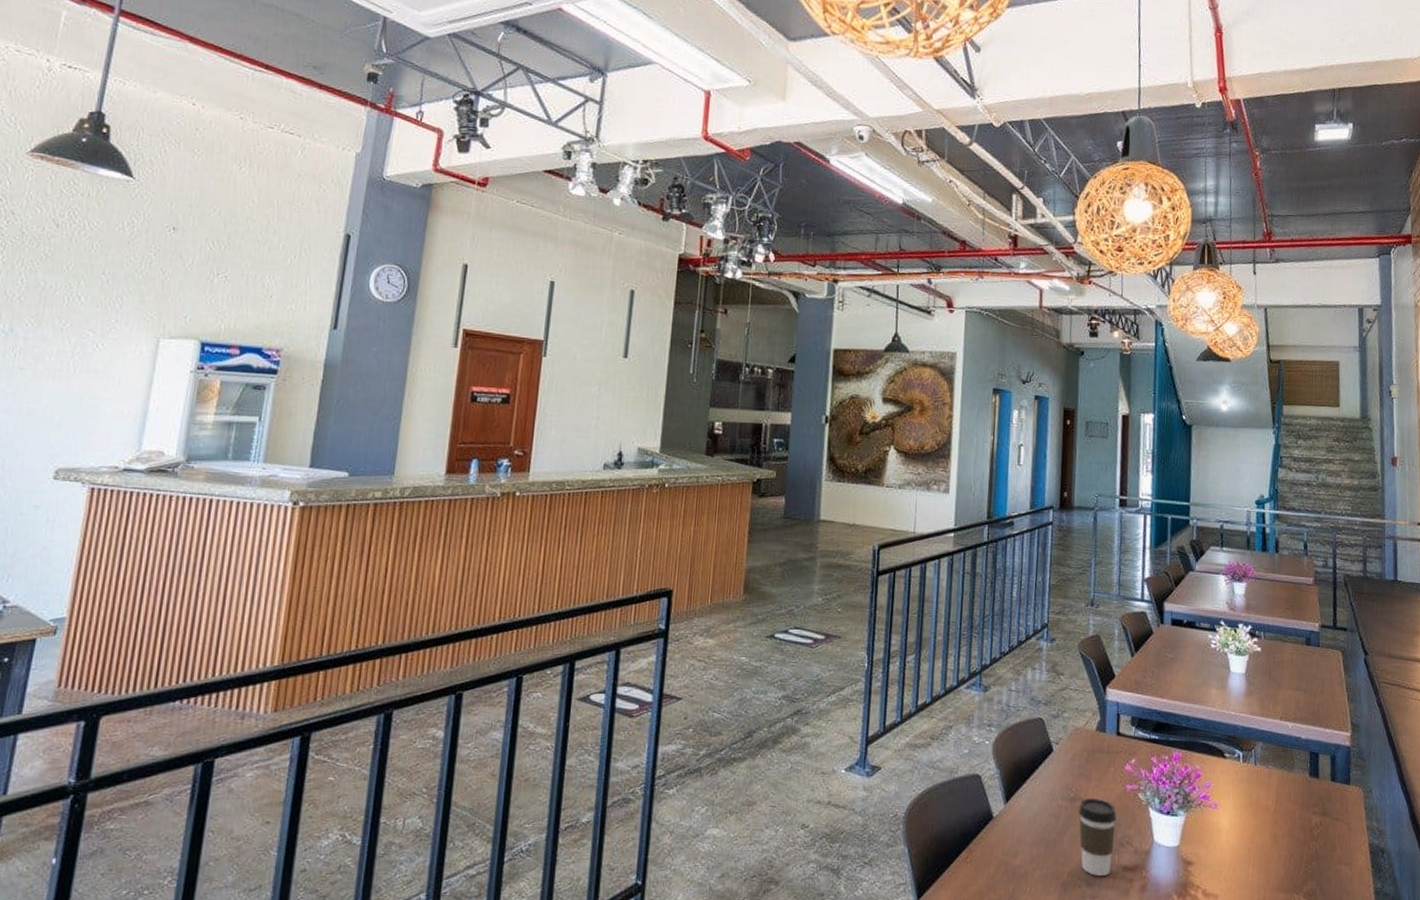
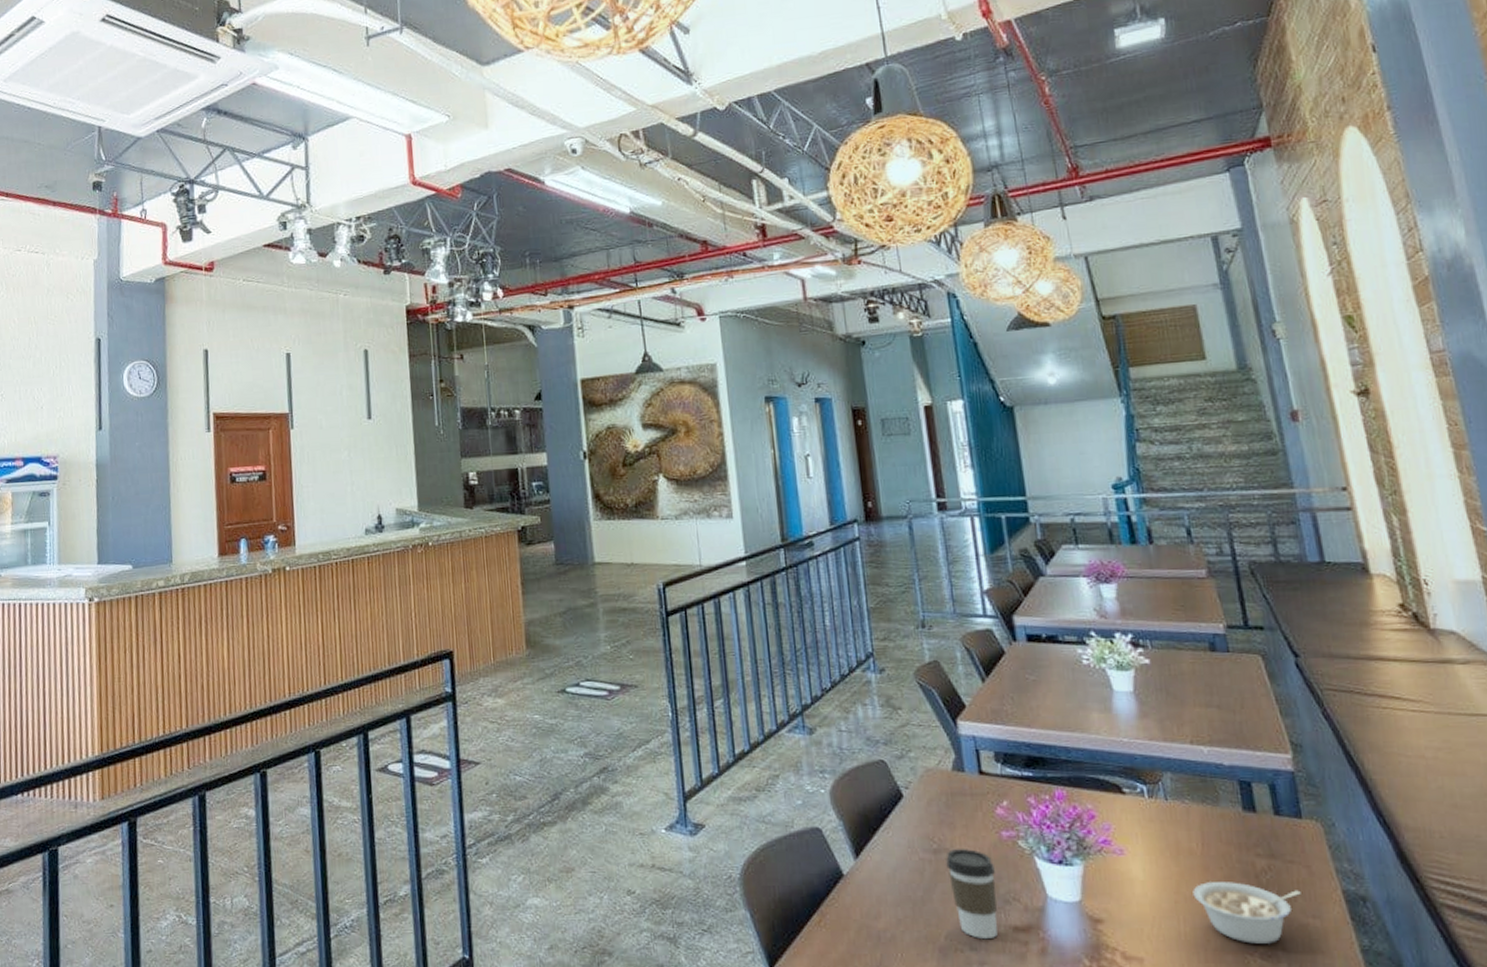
legume: none [1263,834,1340,885] -> present [1193,882,1301,944]

